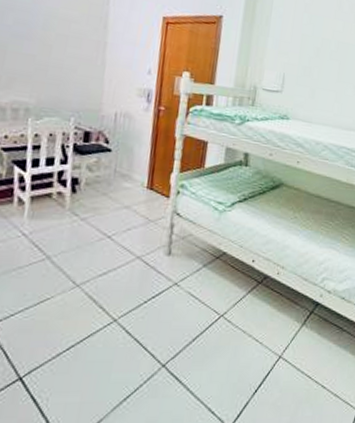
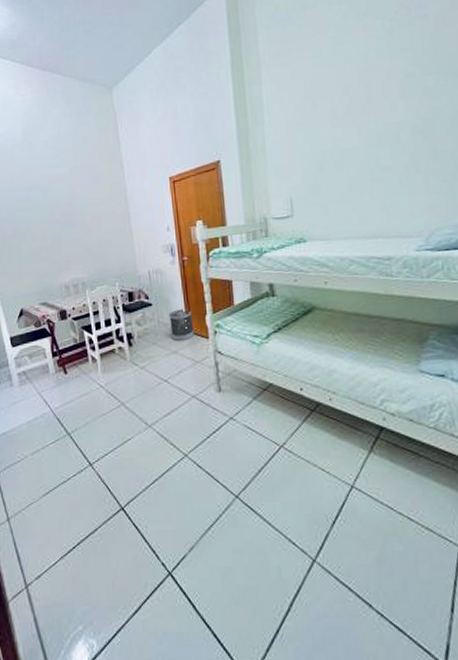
wastebasket: none [126,161,157,197] -> present [168,309,194,342]

